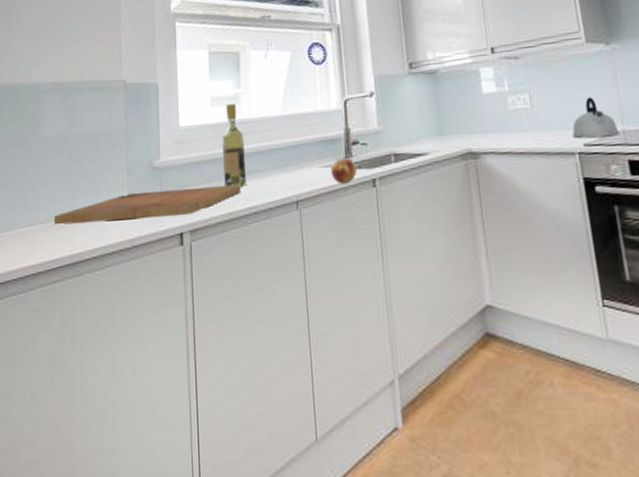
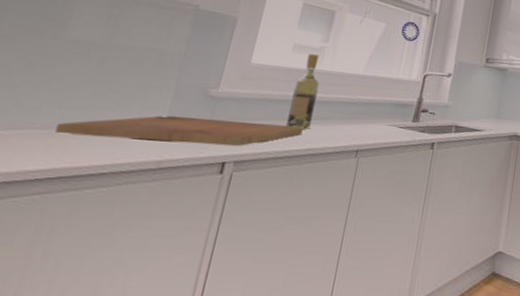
fruit: present [331,158,357,184] -> none [395,121,421,143]

